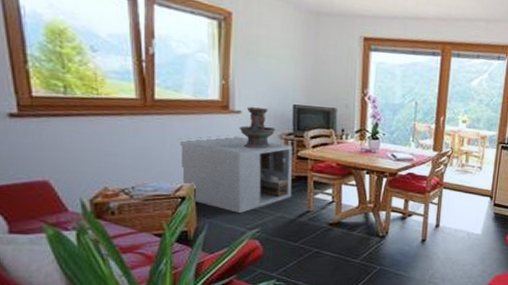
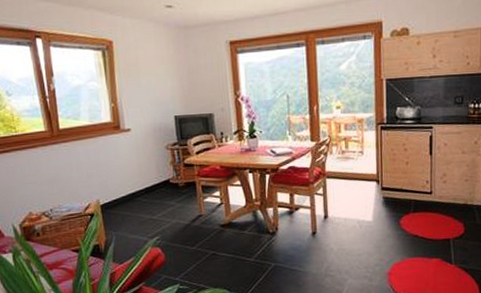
storage cabinet: present [177,135,293,213] -> none [81,152,183,224]
decorative urn: present [238,106,276,149] -> none [130,122,162,163]

